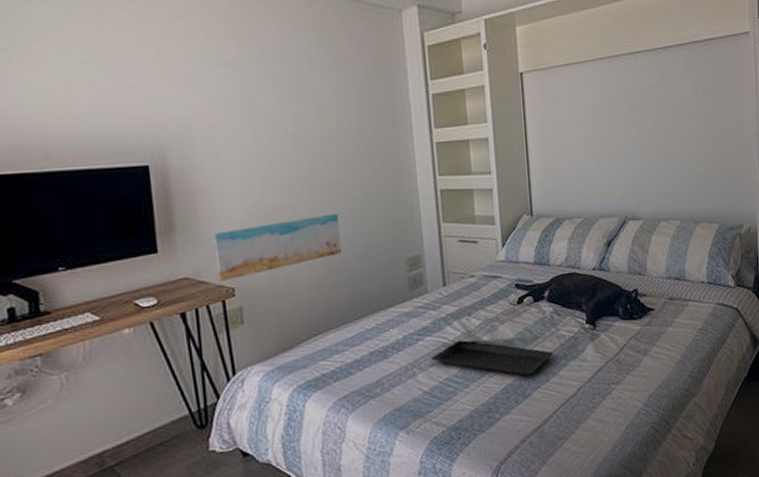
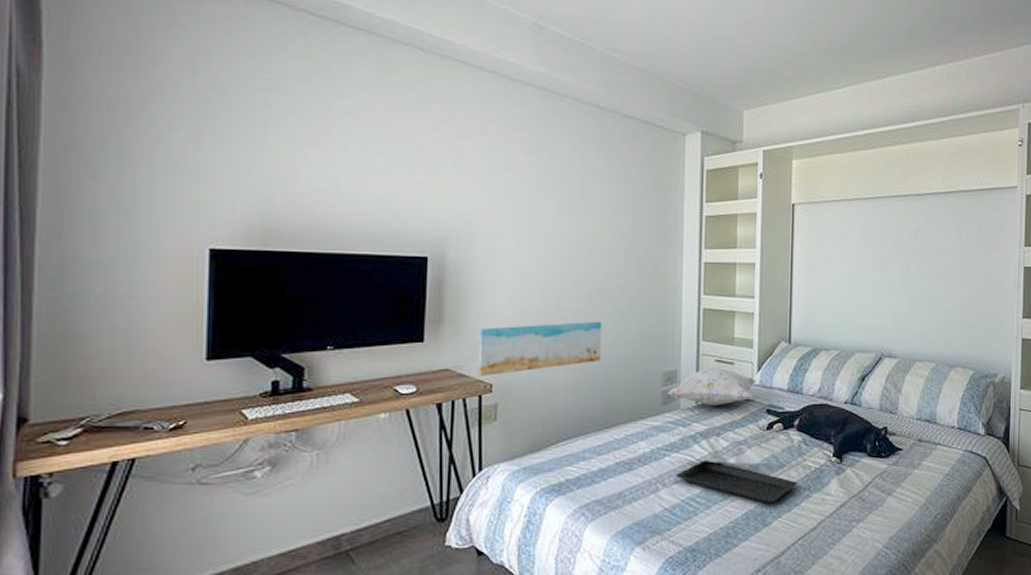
decorative pillow: none [414,247,502,287] -> present [668,368,756,406]

